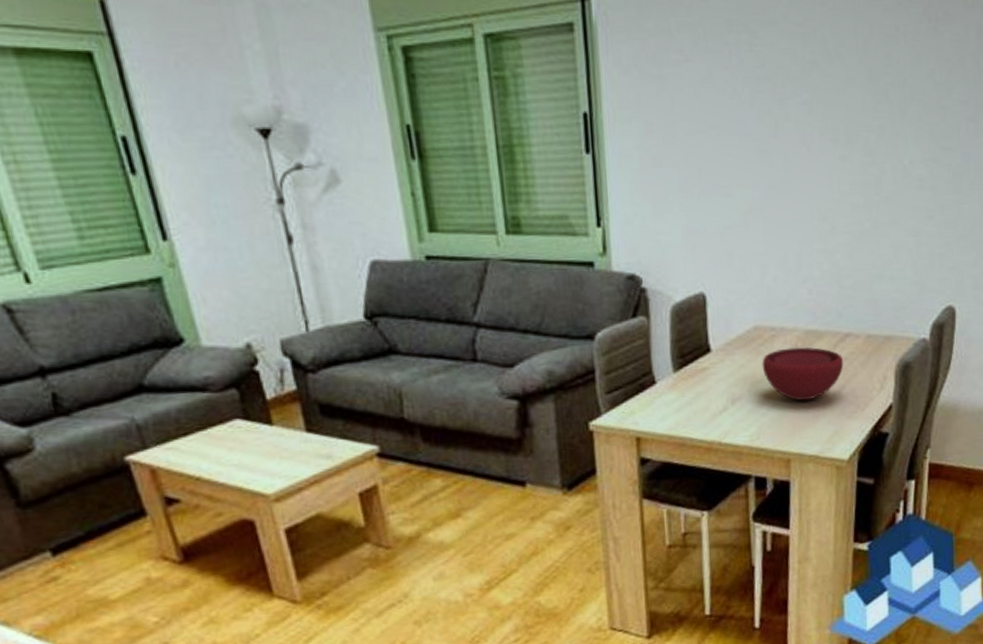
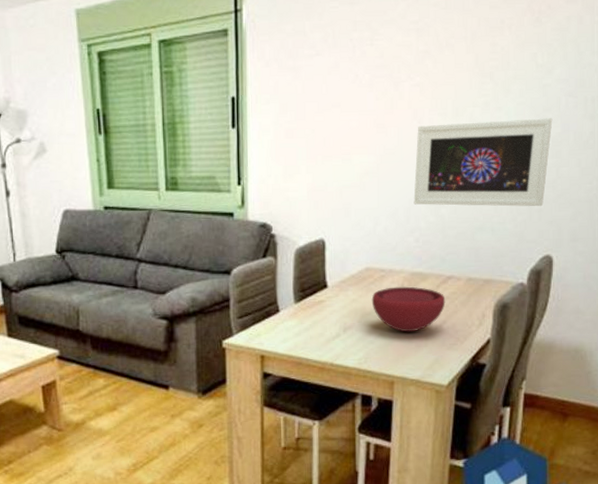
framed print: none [805,146,953,251] -> present [413,118,553,207]

